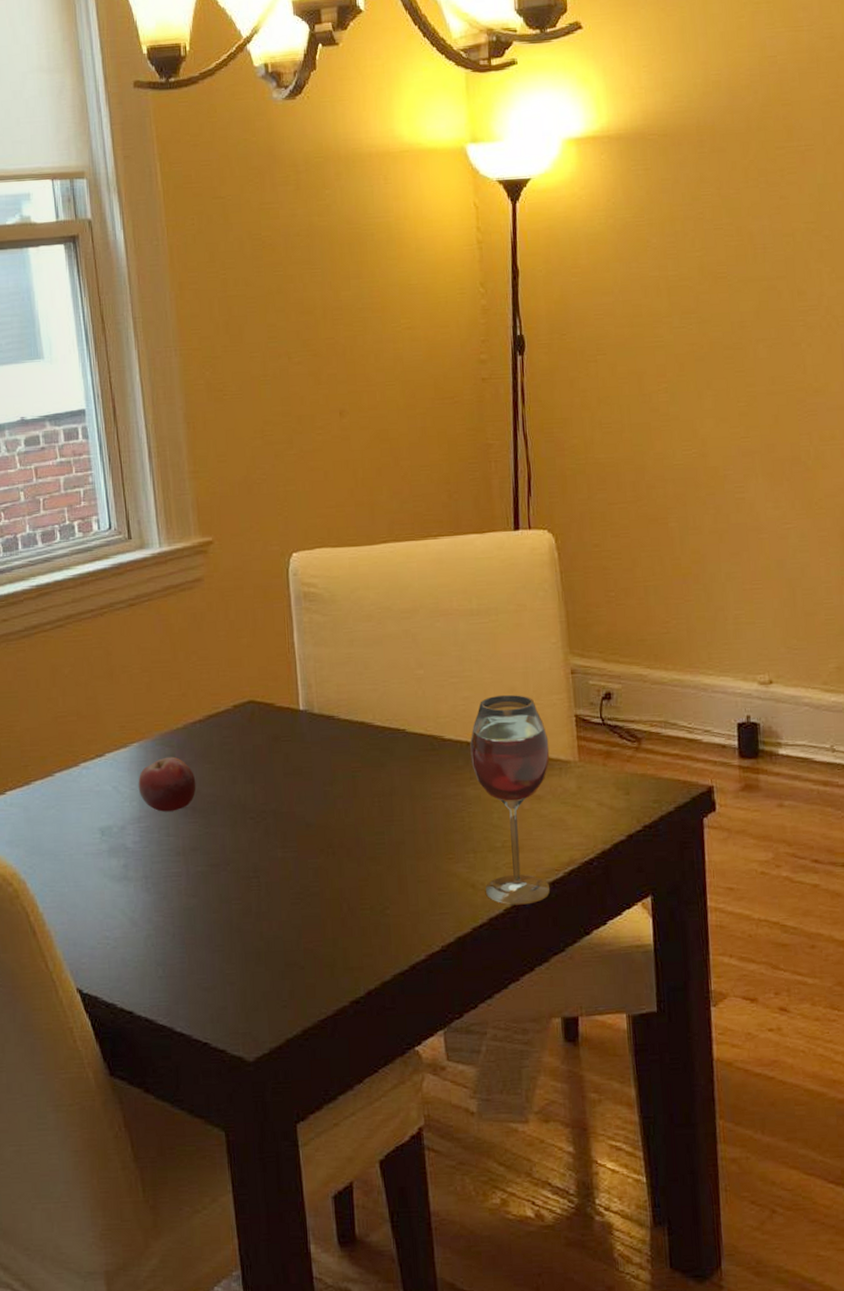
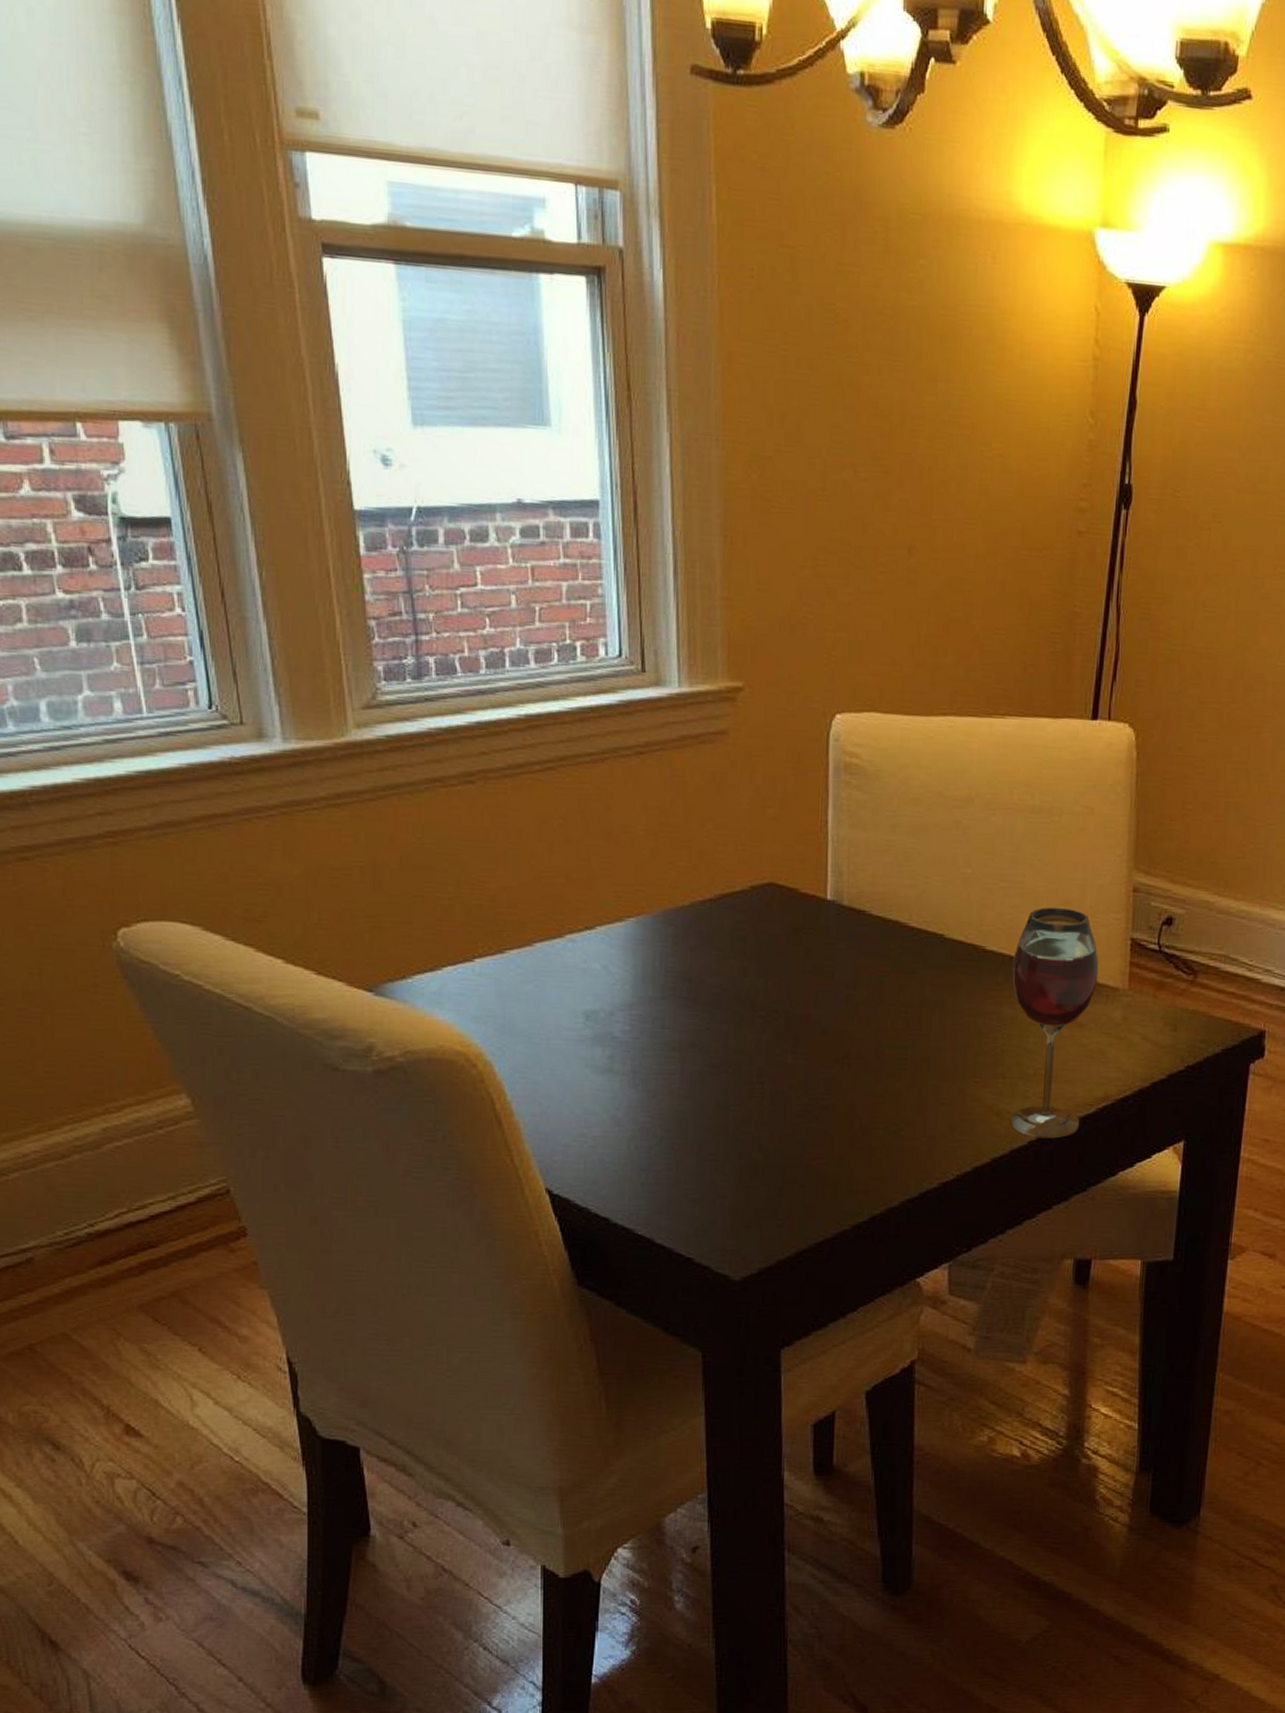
fruit: present [138,756,196,812] -> none [632,937,701,1001]

